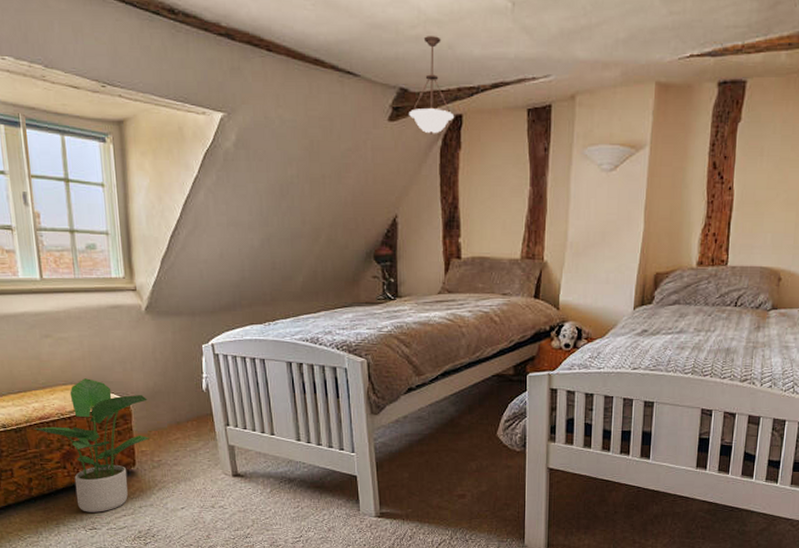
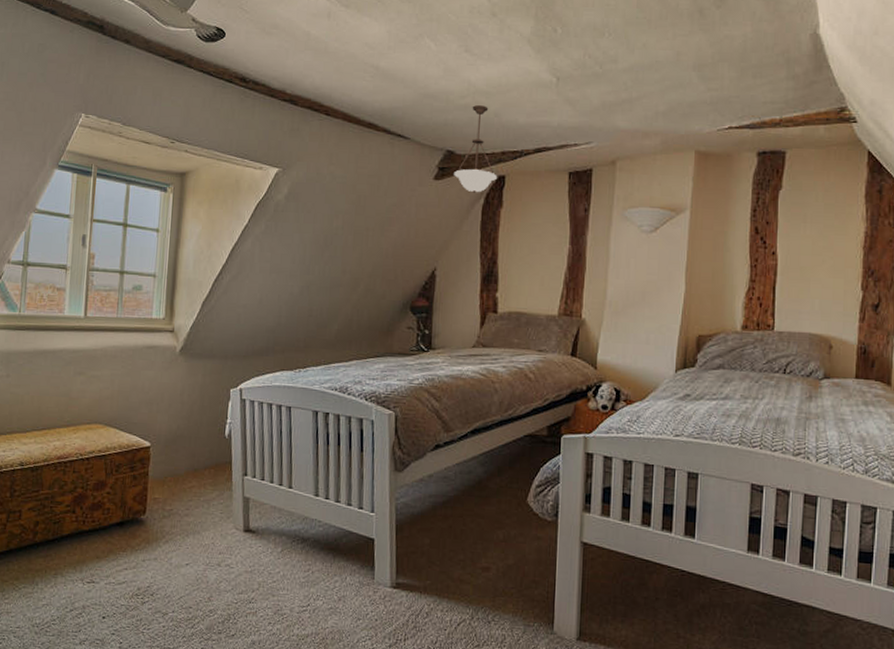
potted plant: present [33,378,149,513] -> none [49,418,168,564]

